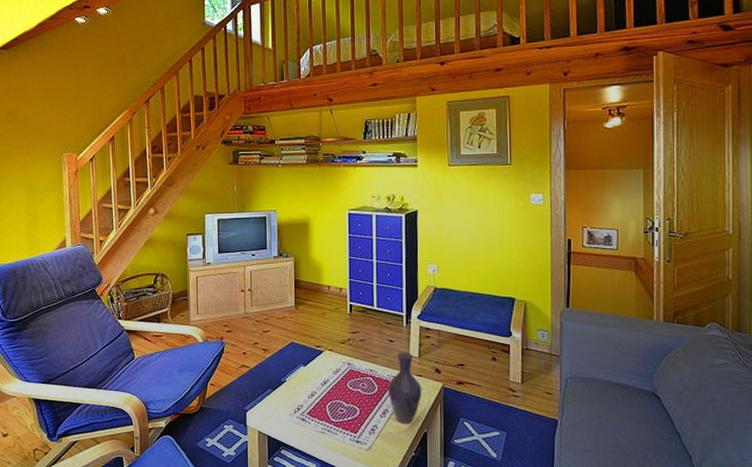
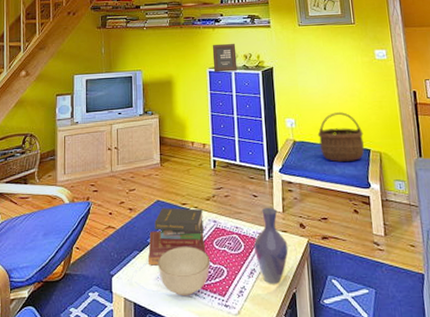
books: none [282,350,340,403] -> present [148,207,206,266]
bowl: none [291,387,343,432] -> present [157,246,210,297]
picture frame: none [352,184,379,214] -> present [212,44,238,72]
wicker basket: none [460,259,509,310] -> present [317,112,364,162]

